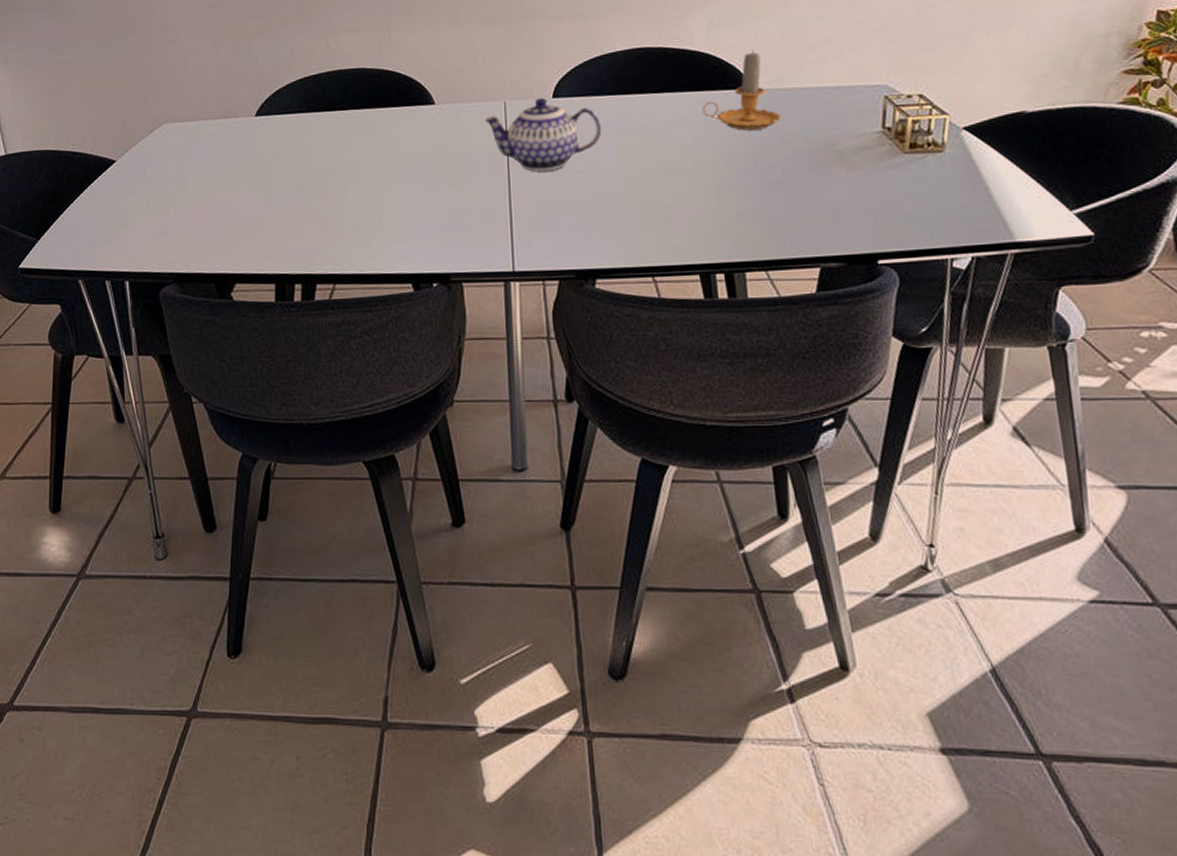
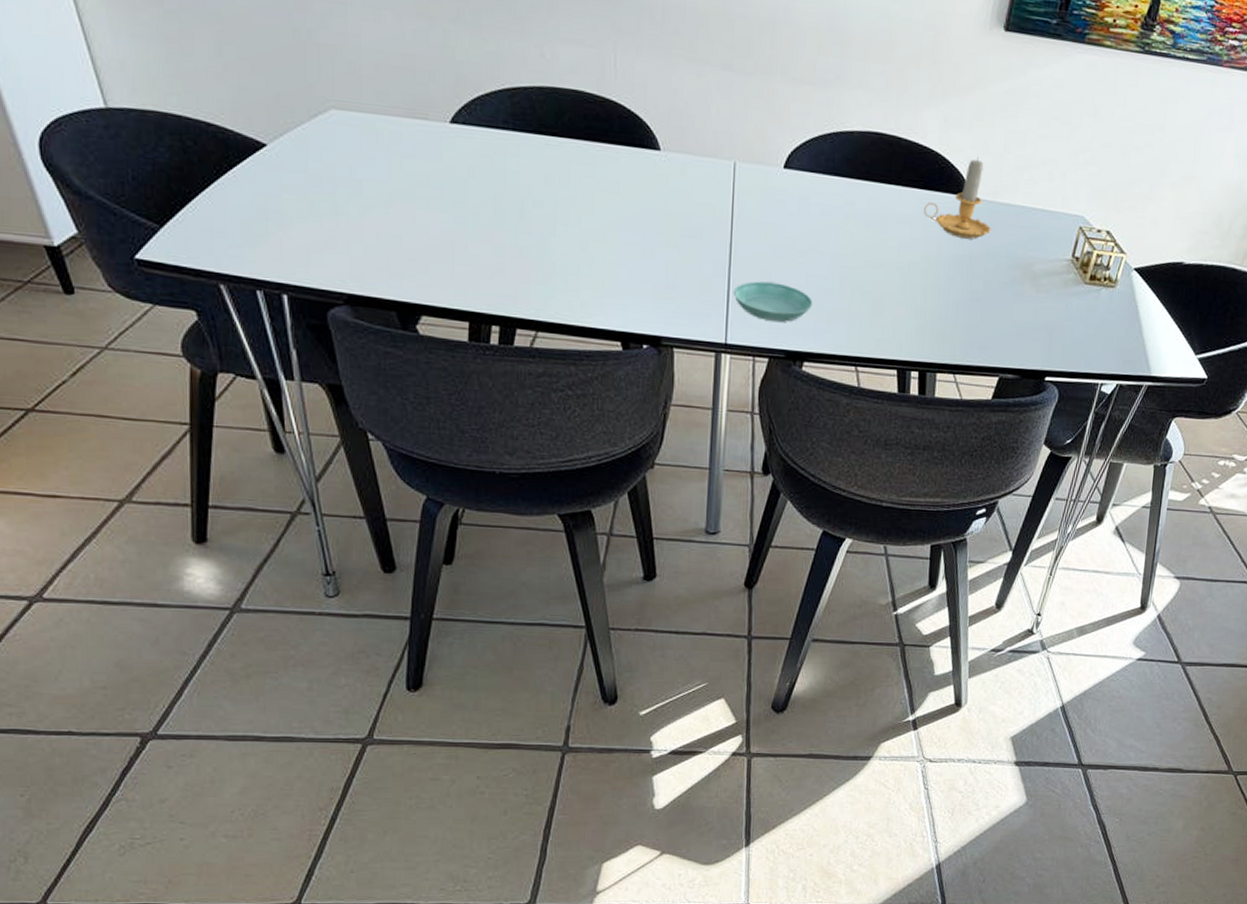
teapot: present [485,98,602,172] -> none [712,166,828,246]
saucer: none [515,205,598,243] -> present [733,281,813,322]

